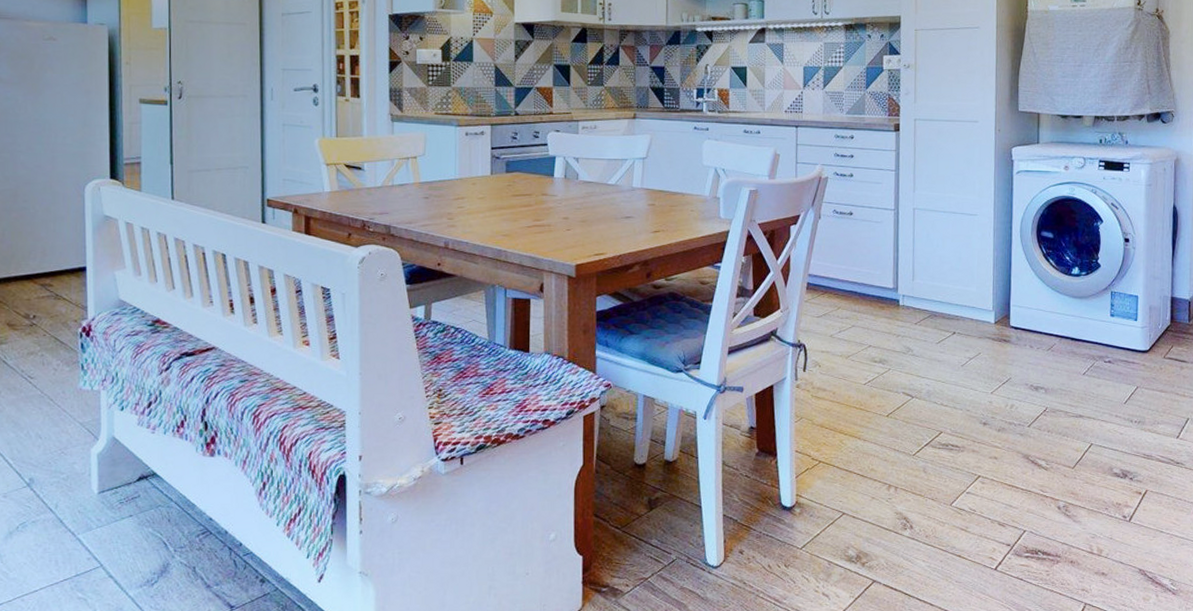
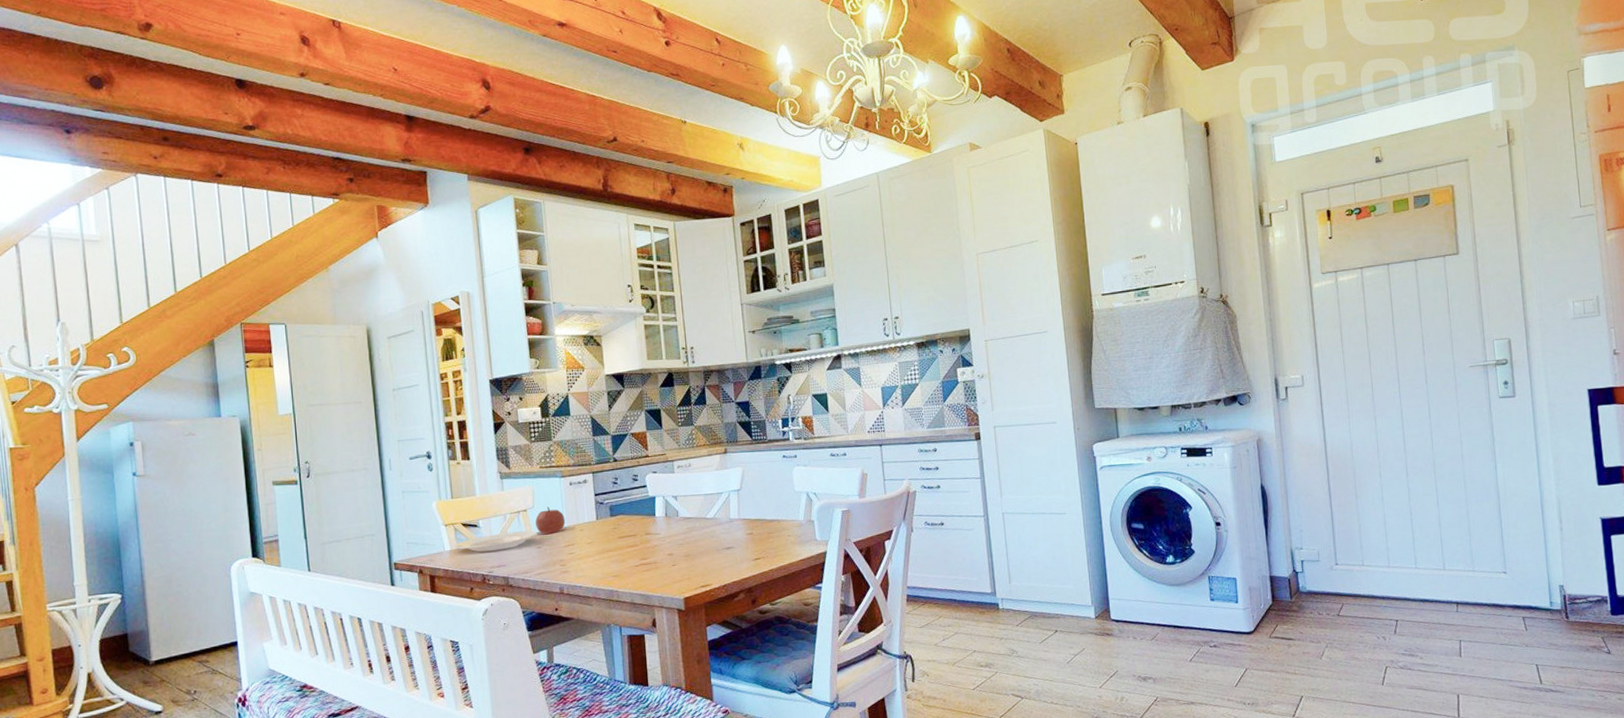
plate: none [335,178,427,198] -> present [455,530,539,553]
fruit: none [425,156,457,185] -> present [535,506,565,535]

